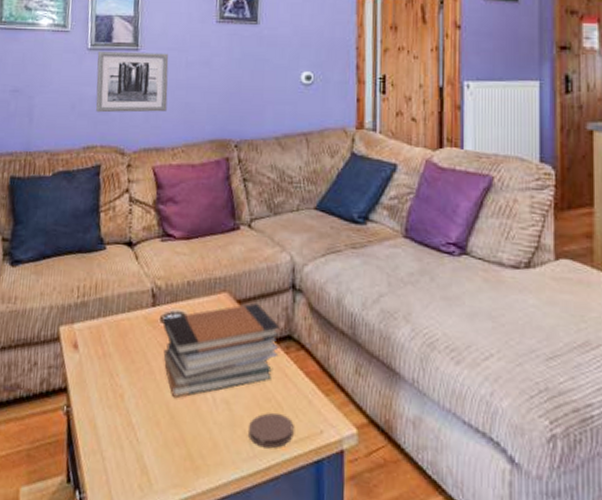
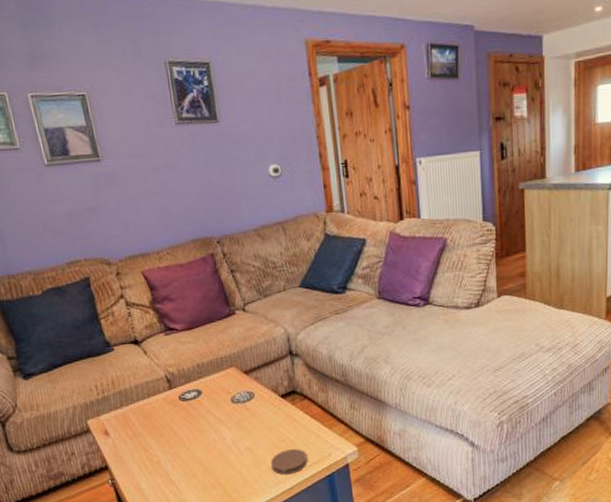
wall art: present [95,52,169,113] -> none [56,161,144,228]
book stack: present [163,302,280,397] -> none [181,370,285,454]

